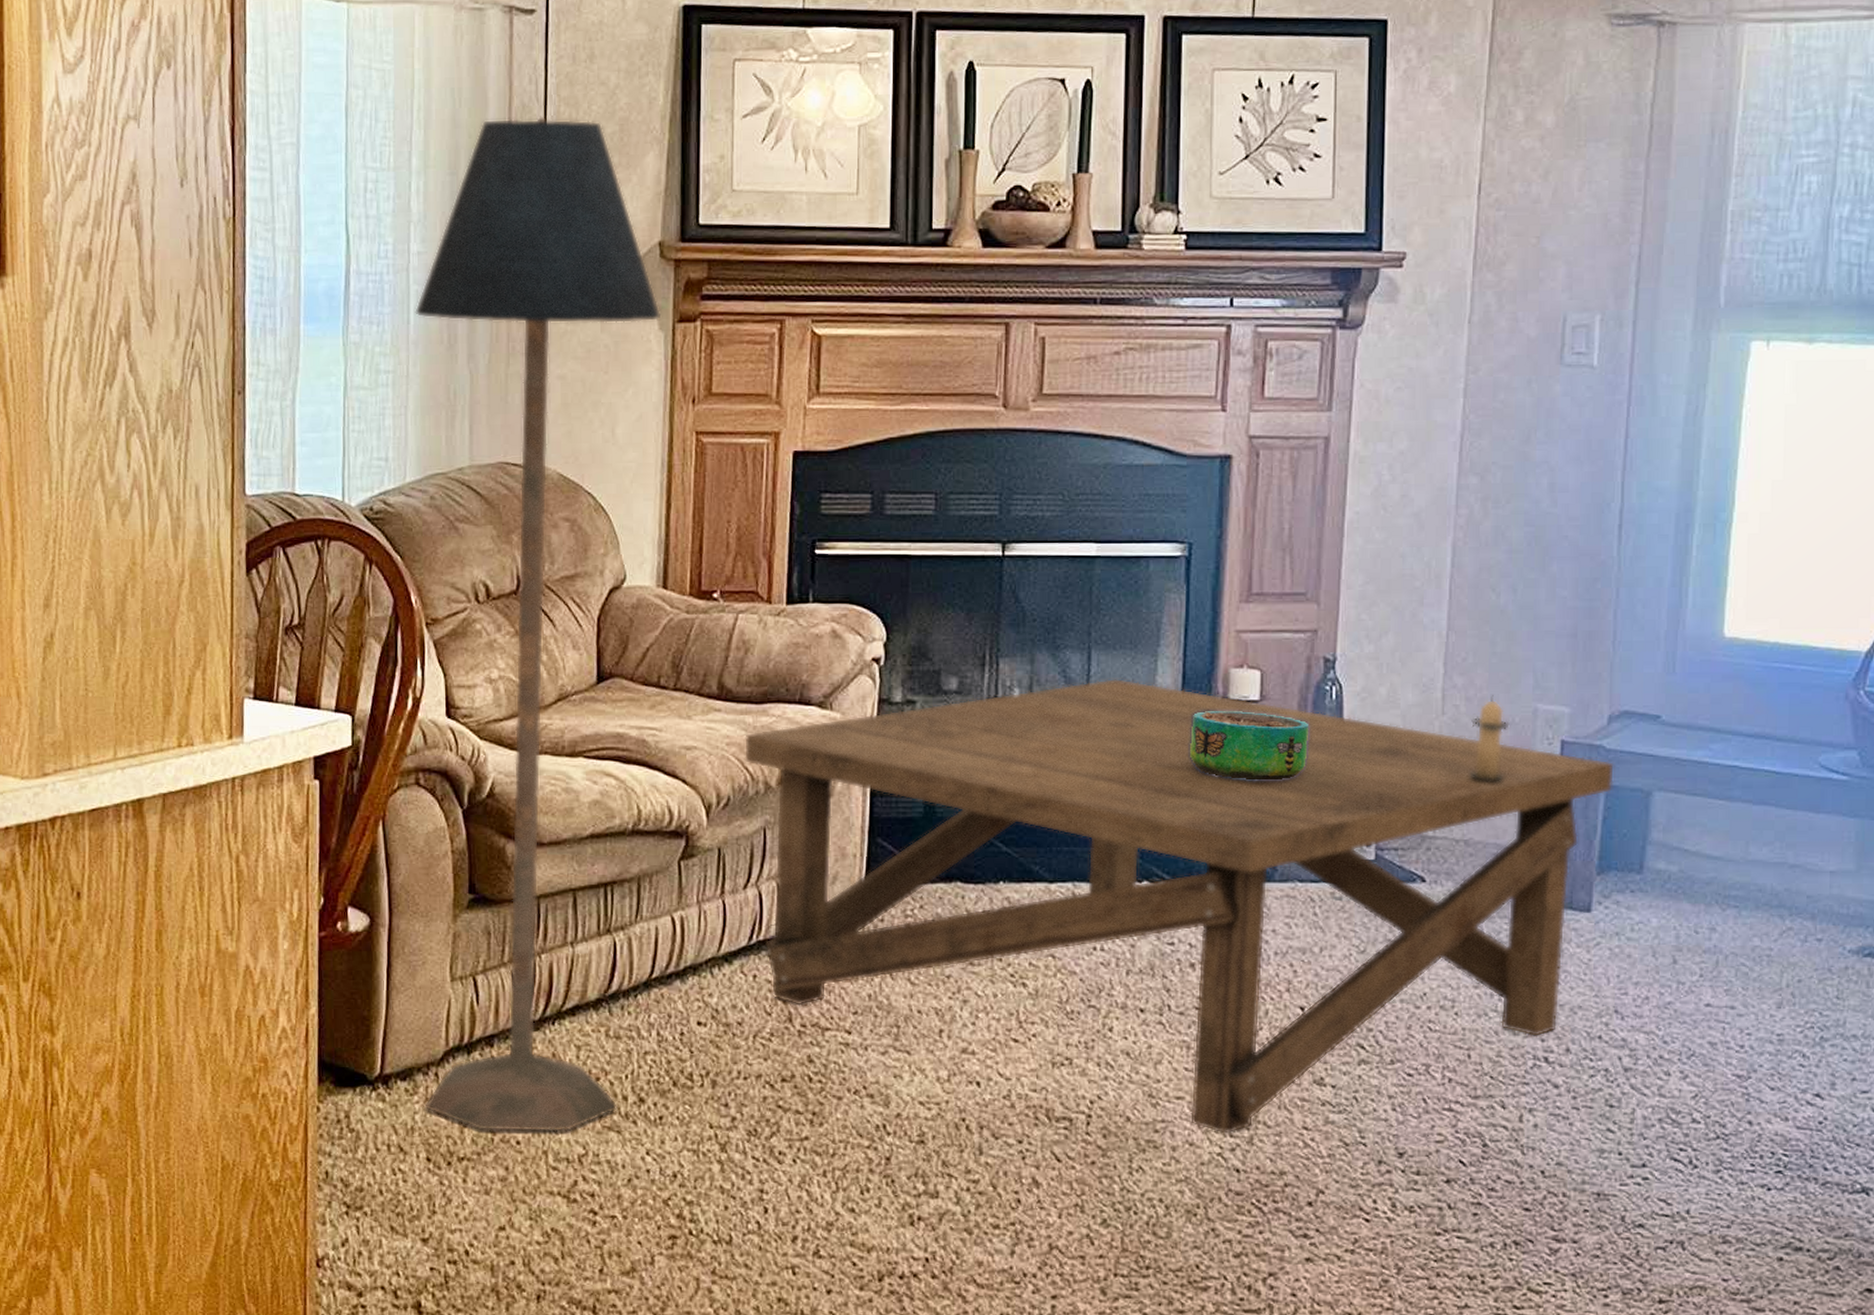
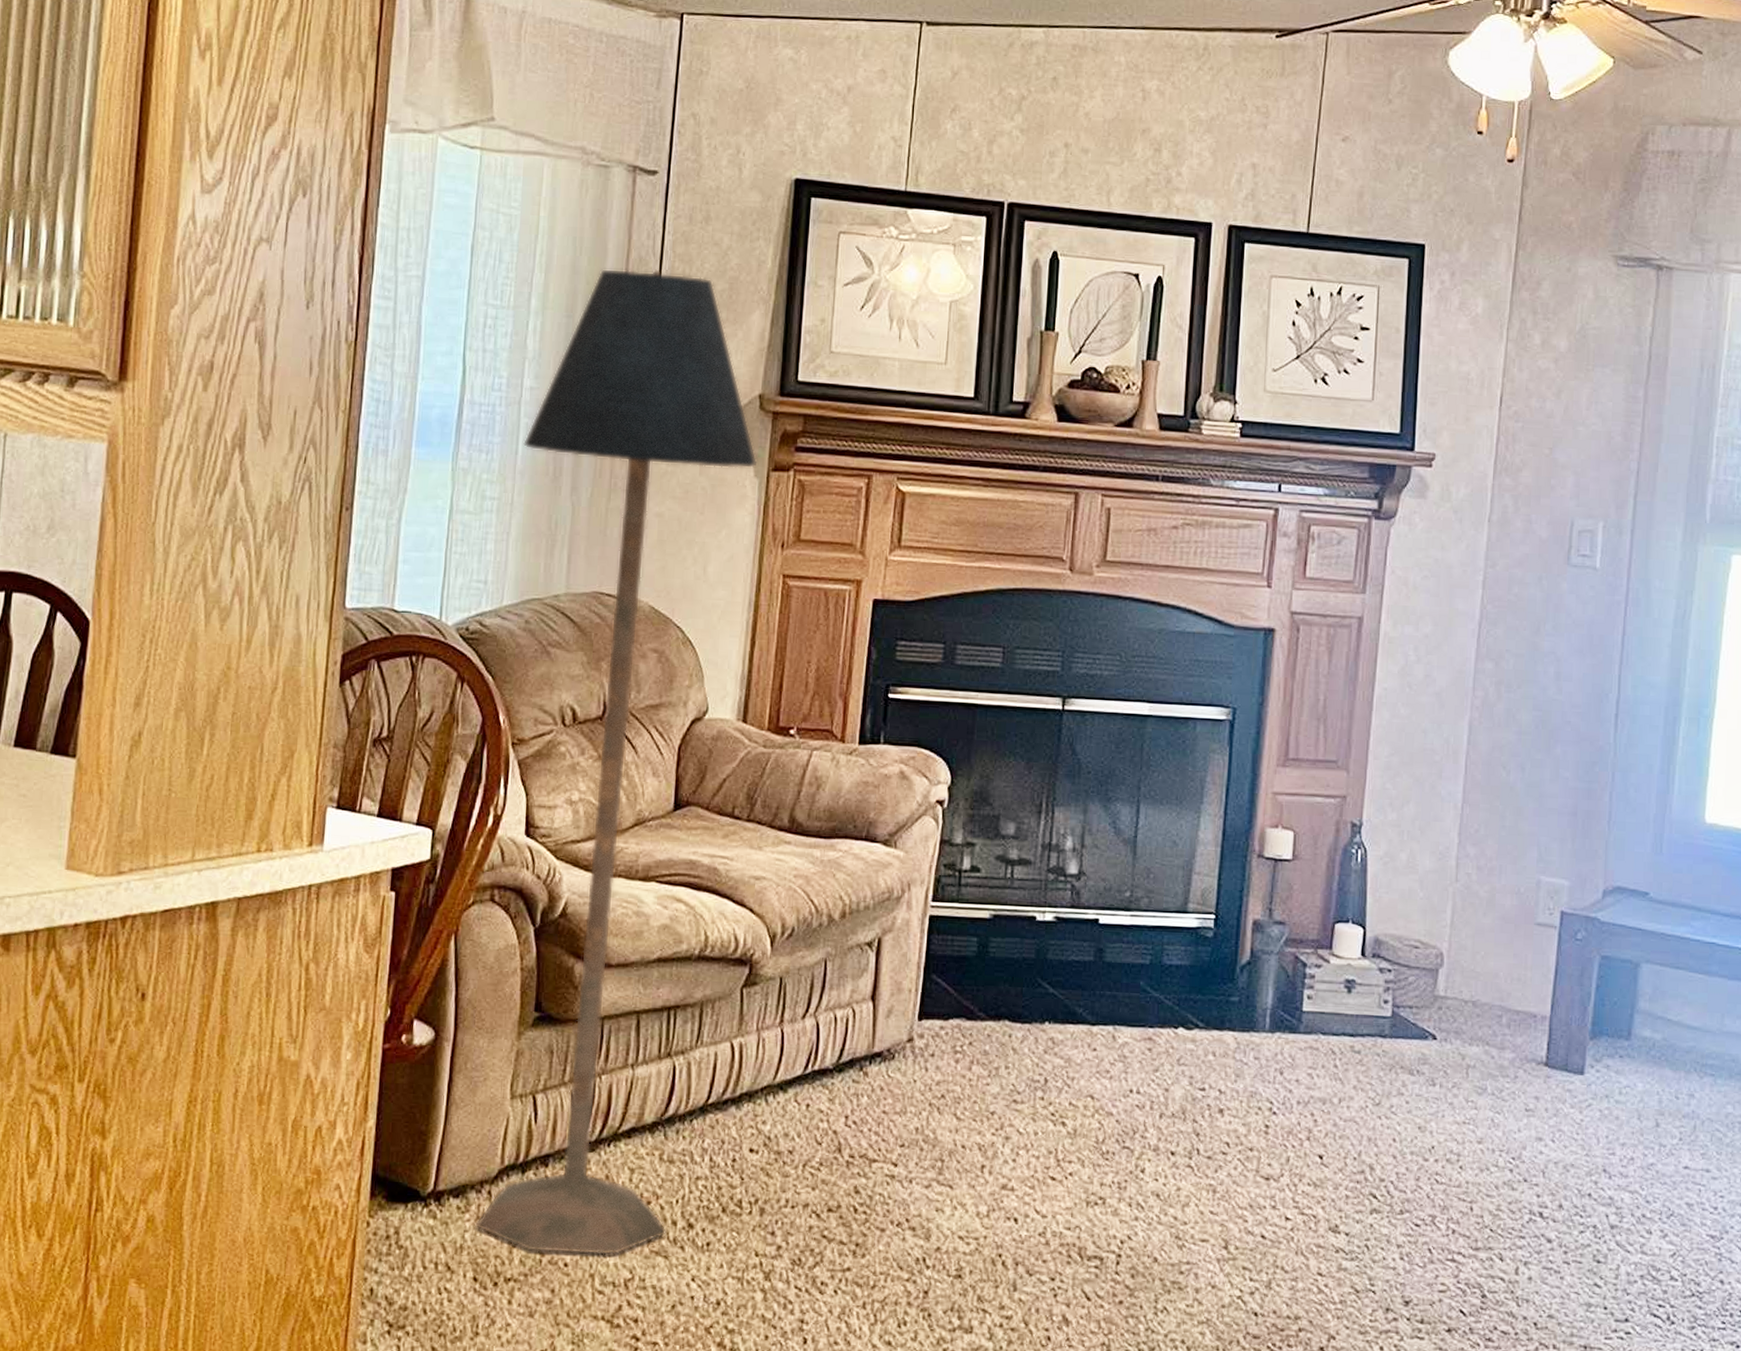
coffee table: present [743,678,1615,1135] -> none [810,831,1608,1279]
decorative bowl: present [1190,711,1310,779] -> none [1227,867,1336,936]
candle: present [1468,695,1510,782] -> none [1477,866,1516,948]

